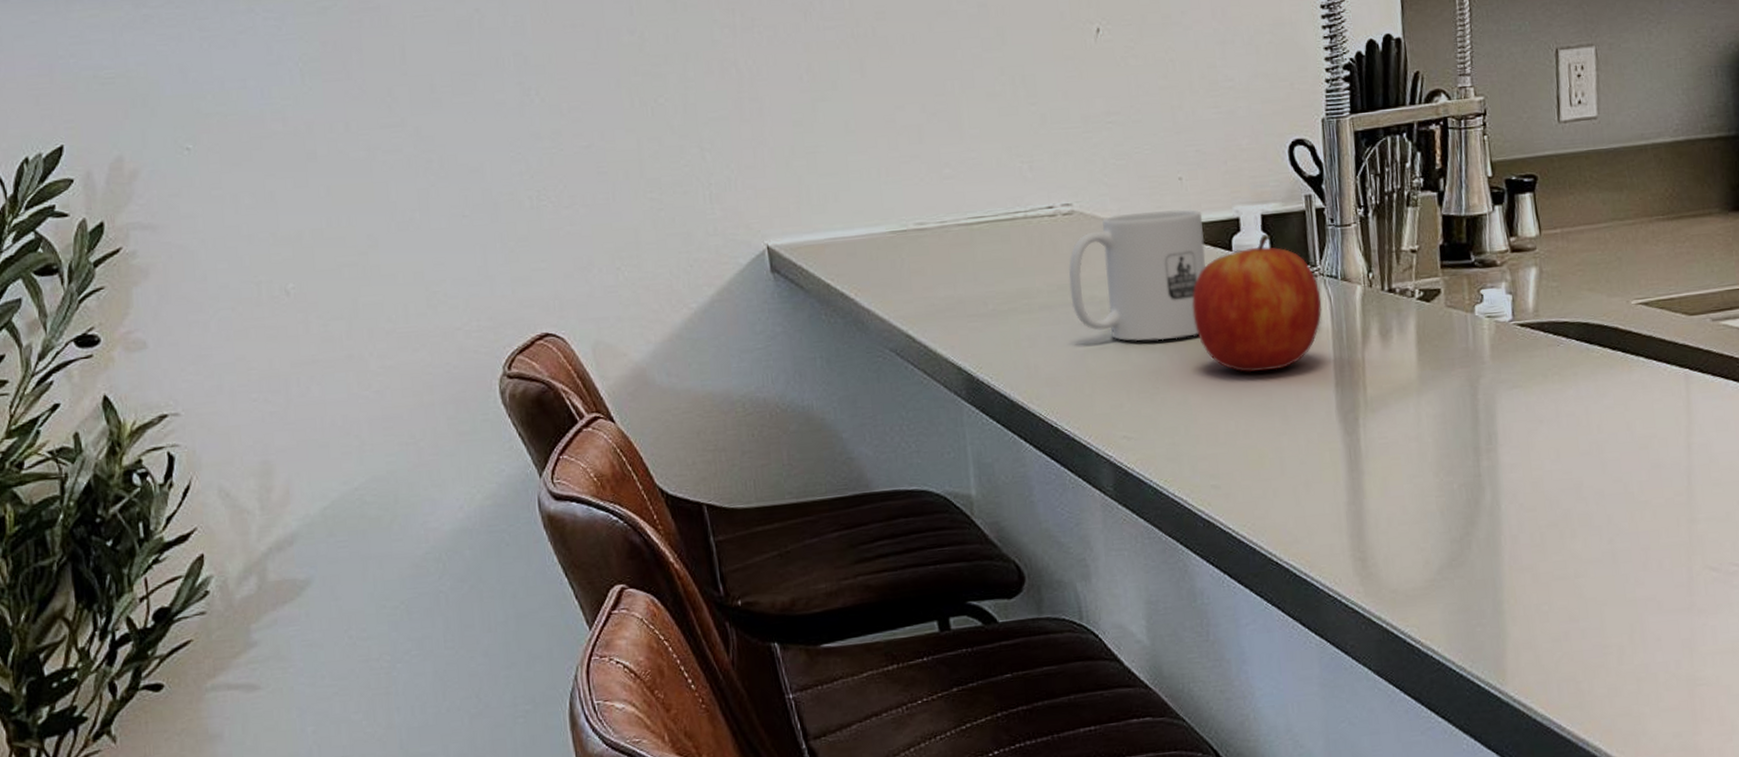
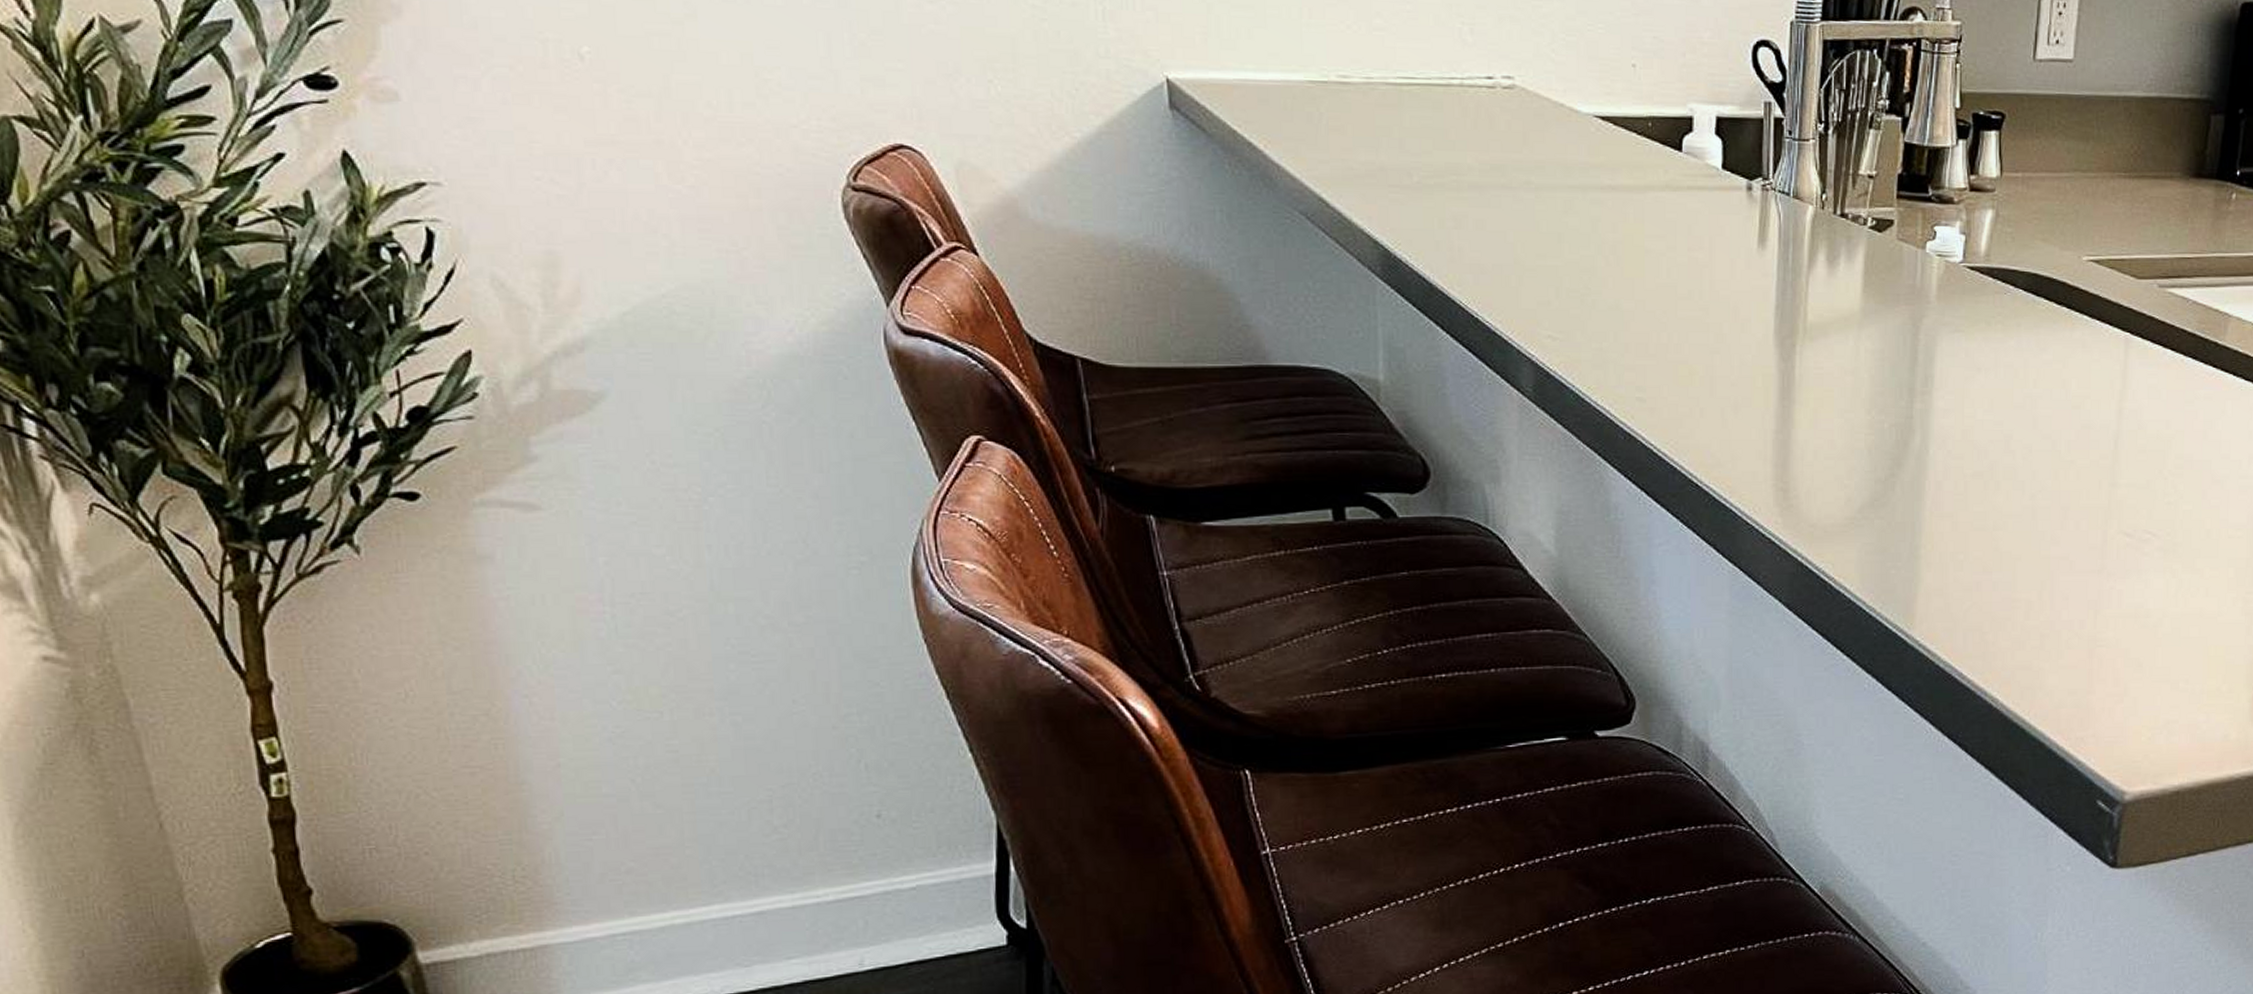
mug: present [1069,209,1206,341] -> none [1503,95,1654,239]
apple: present [1192,234,1322,373] -> none [1635,138,1770,285]

